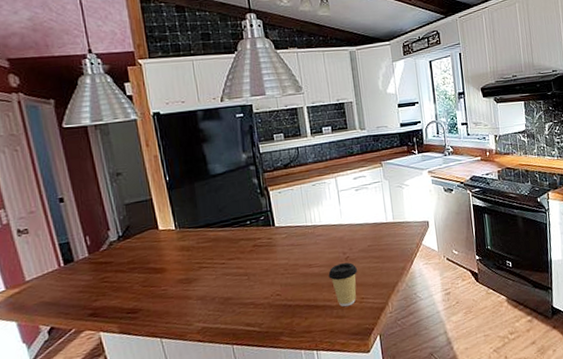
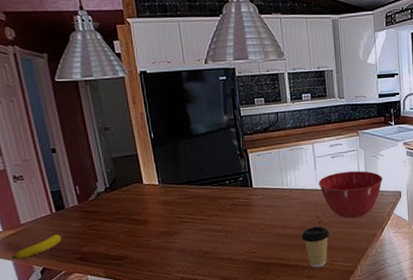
banana: none [15,289,72,321] -> present [11,234,63,260]
mixing bowl: none [343,202,409,253] -> present [318,171,382,218]

